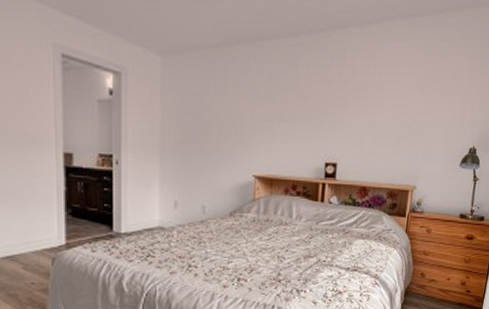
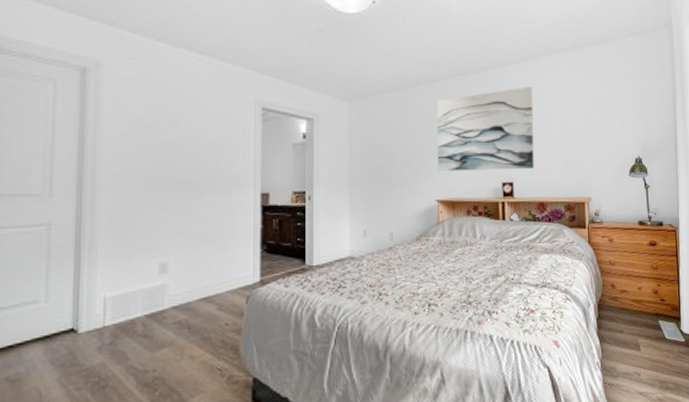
wall art: none [257,55,372,151] -> present [436,86,534,171]

